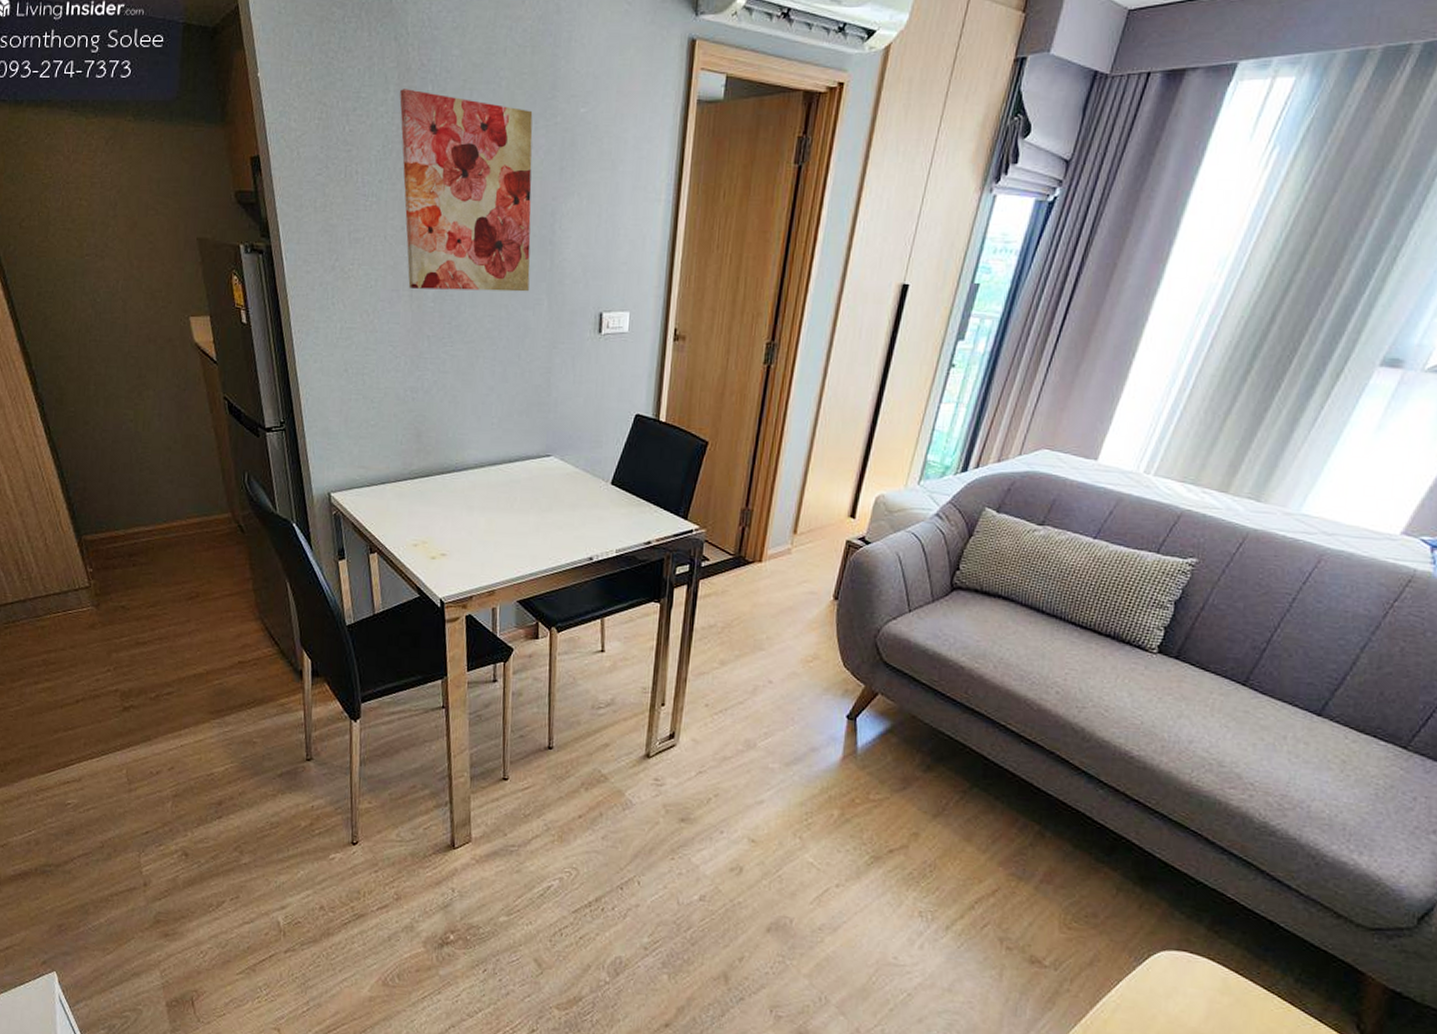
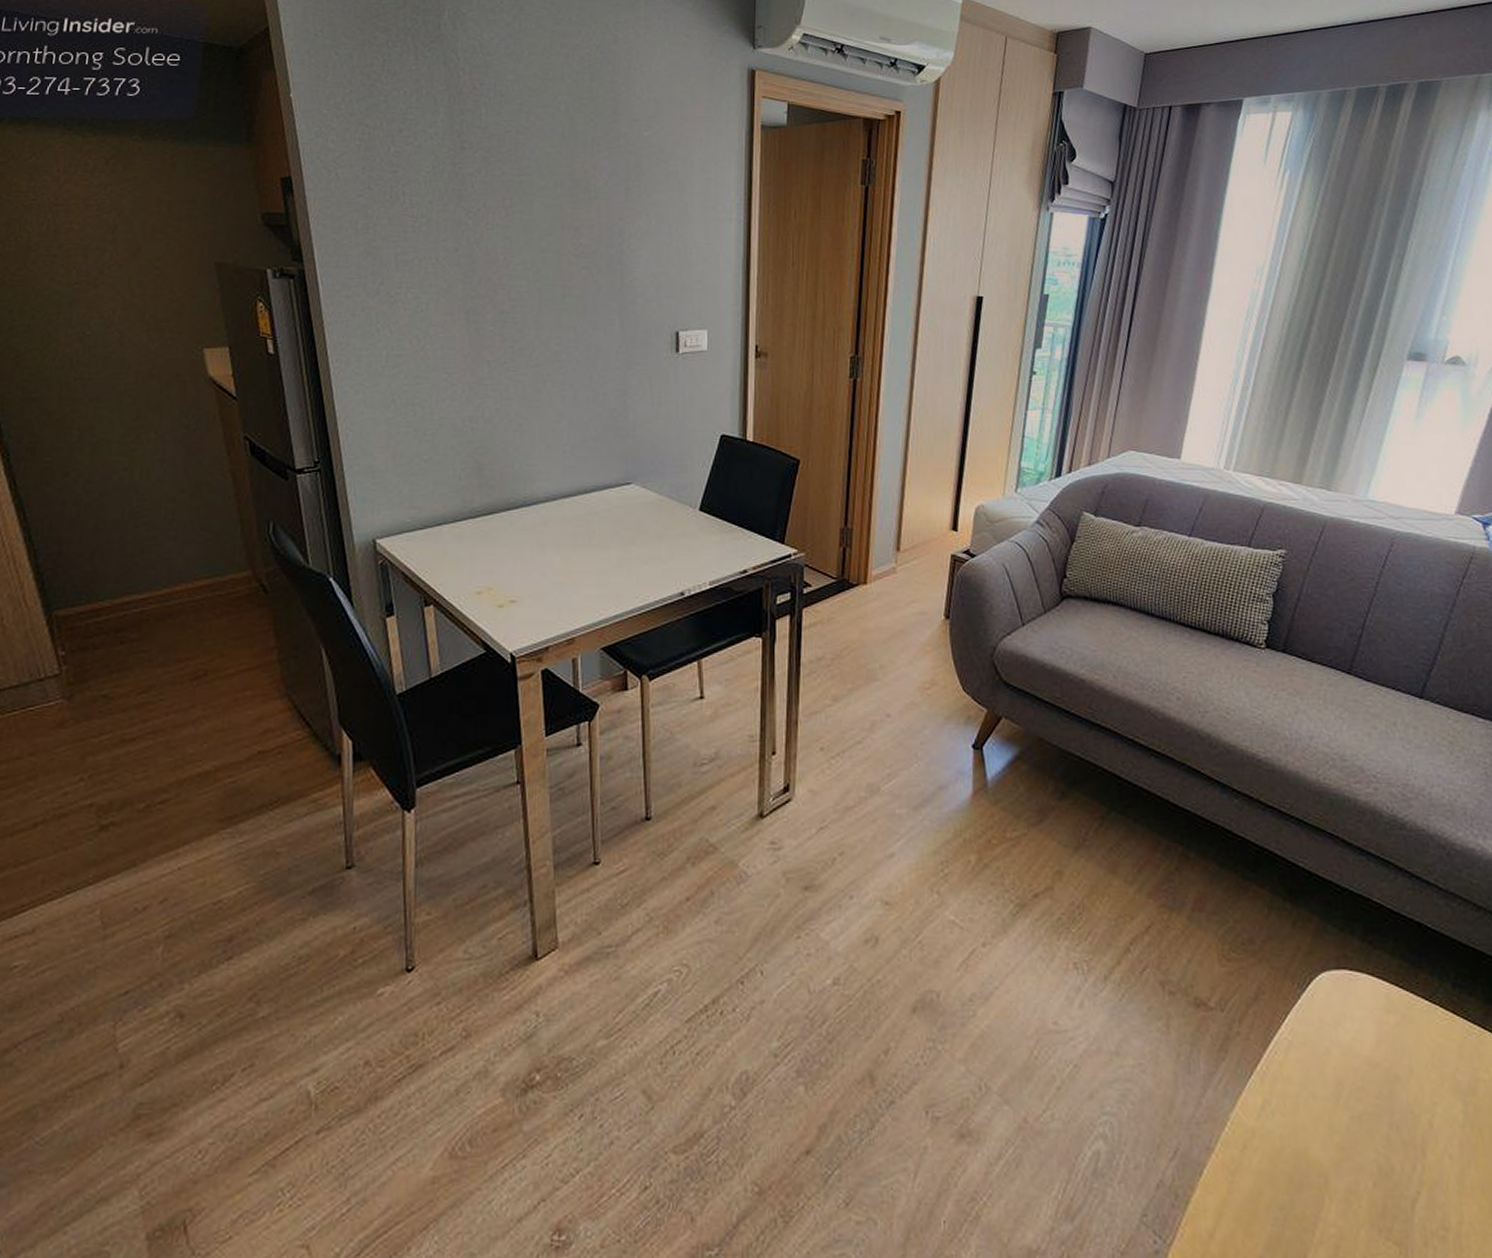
wall art: present [399,89,533,292] -> none [450,111,599,312]

